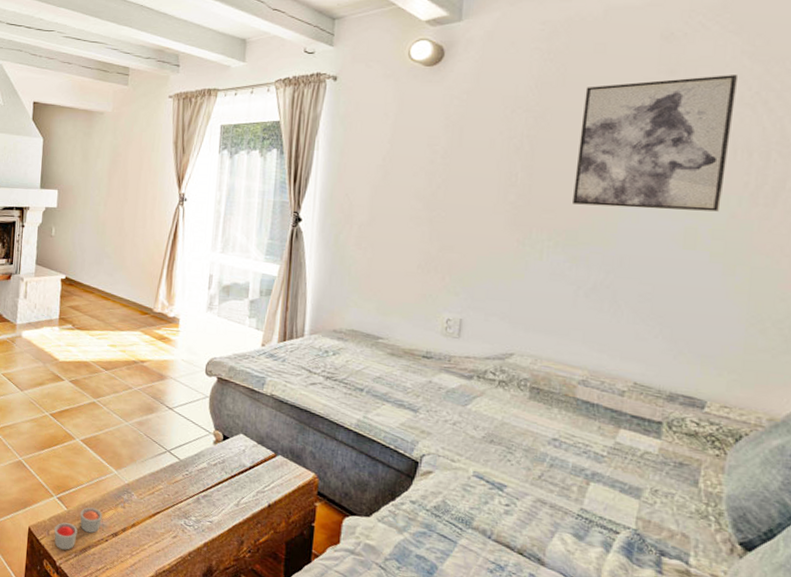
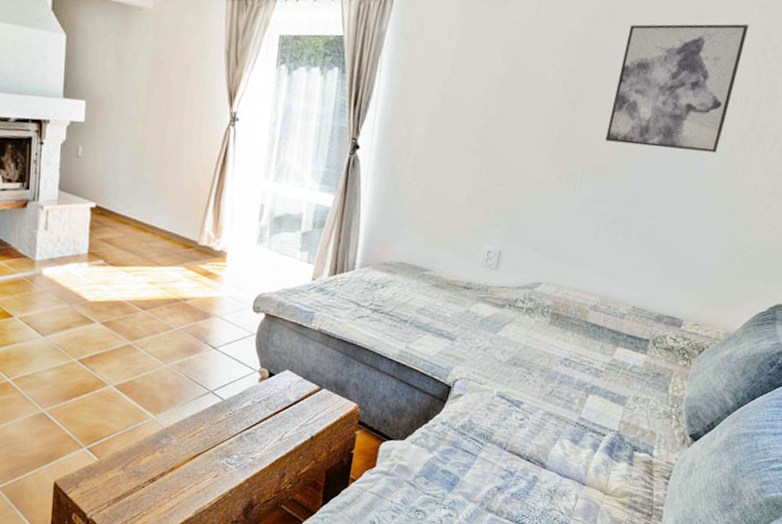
candle: present [54,507,102,550] -> none [84,455,139,501]

